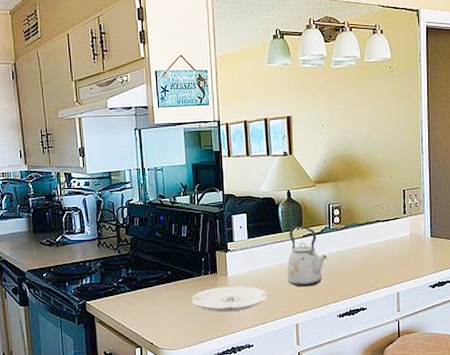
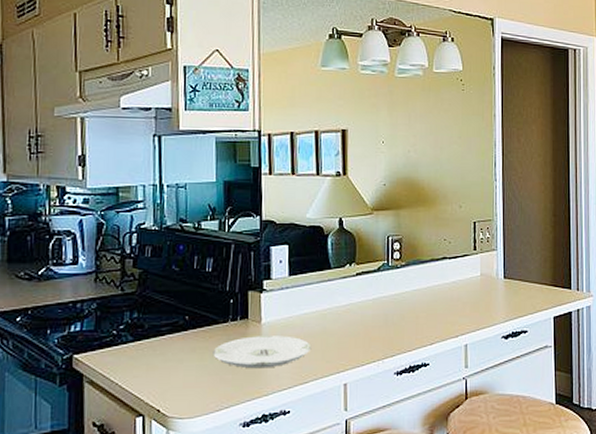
kettle: present [287,227,328,287] -> none [335,263,385,337]

